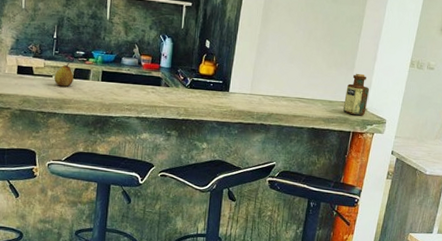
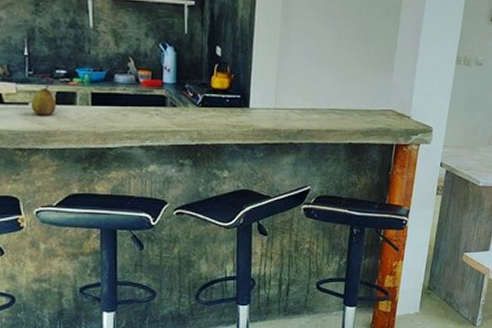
bottle: present [342,73,370,116] -> none [383,75,412,125]

